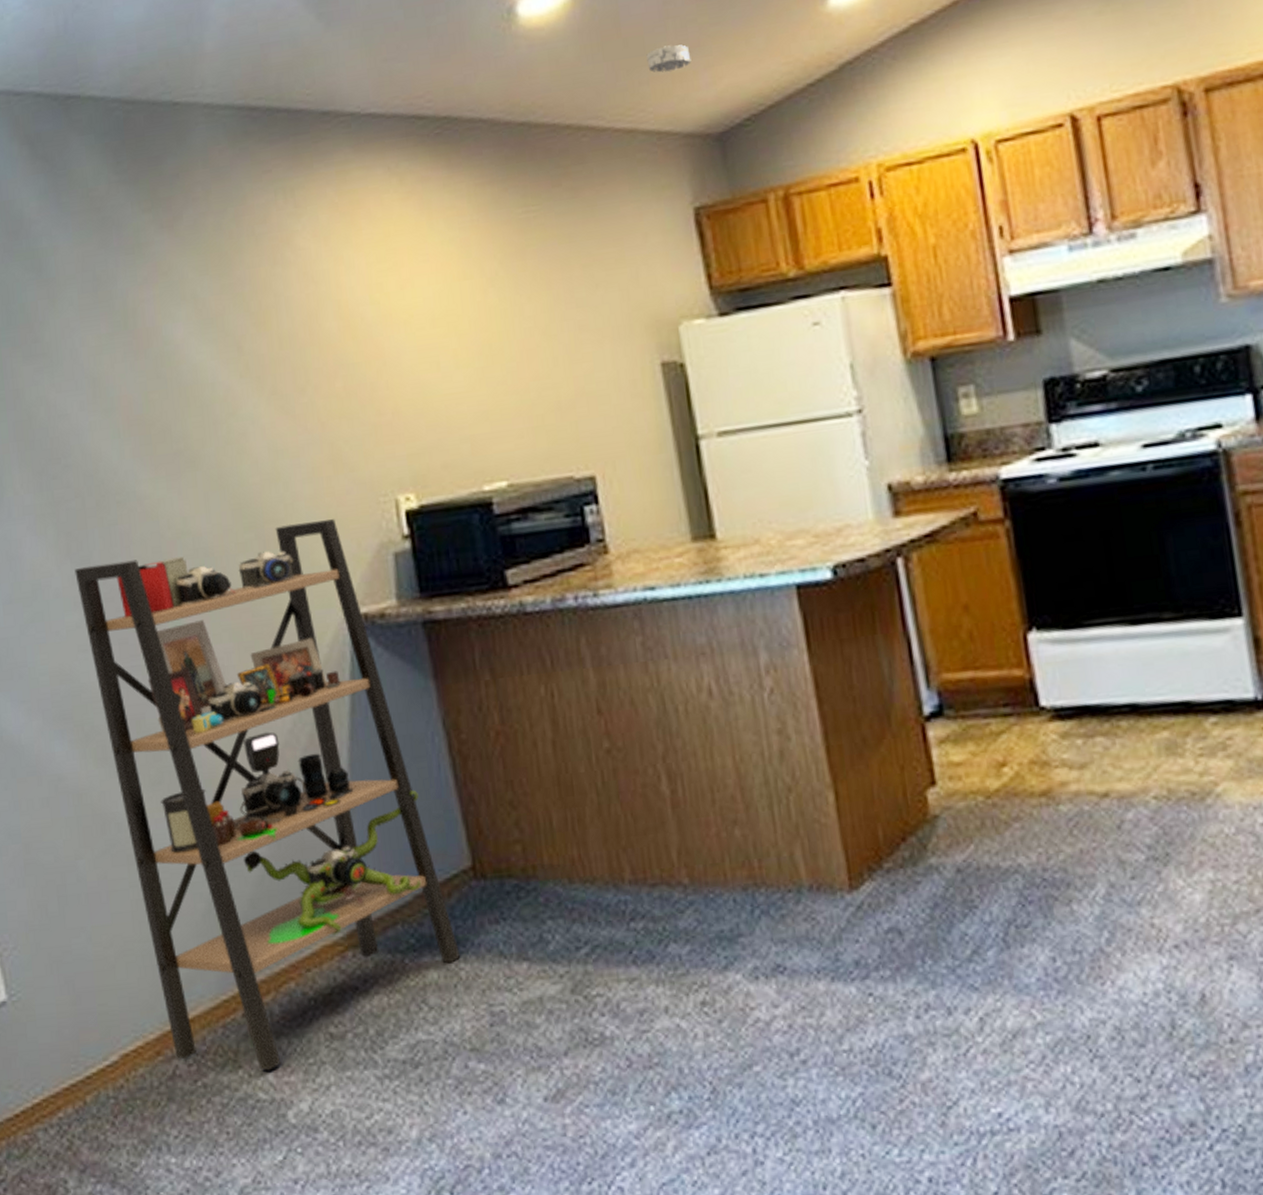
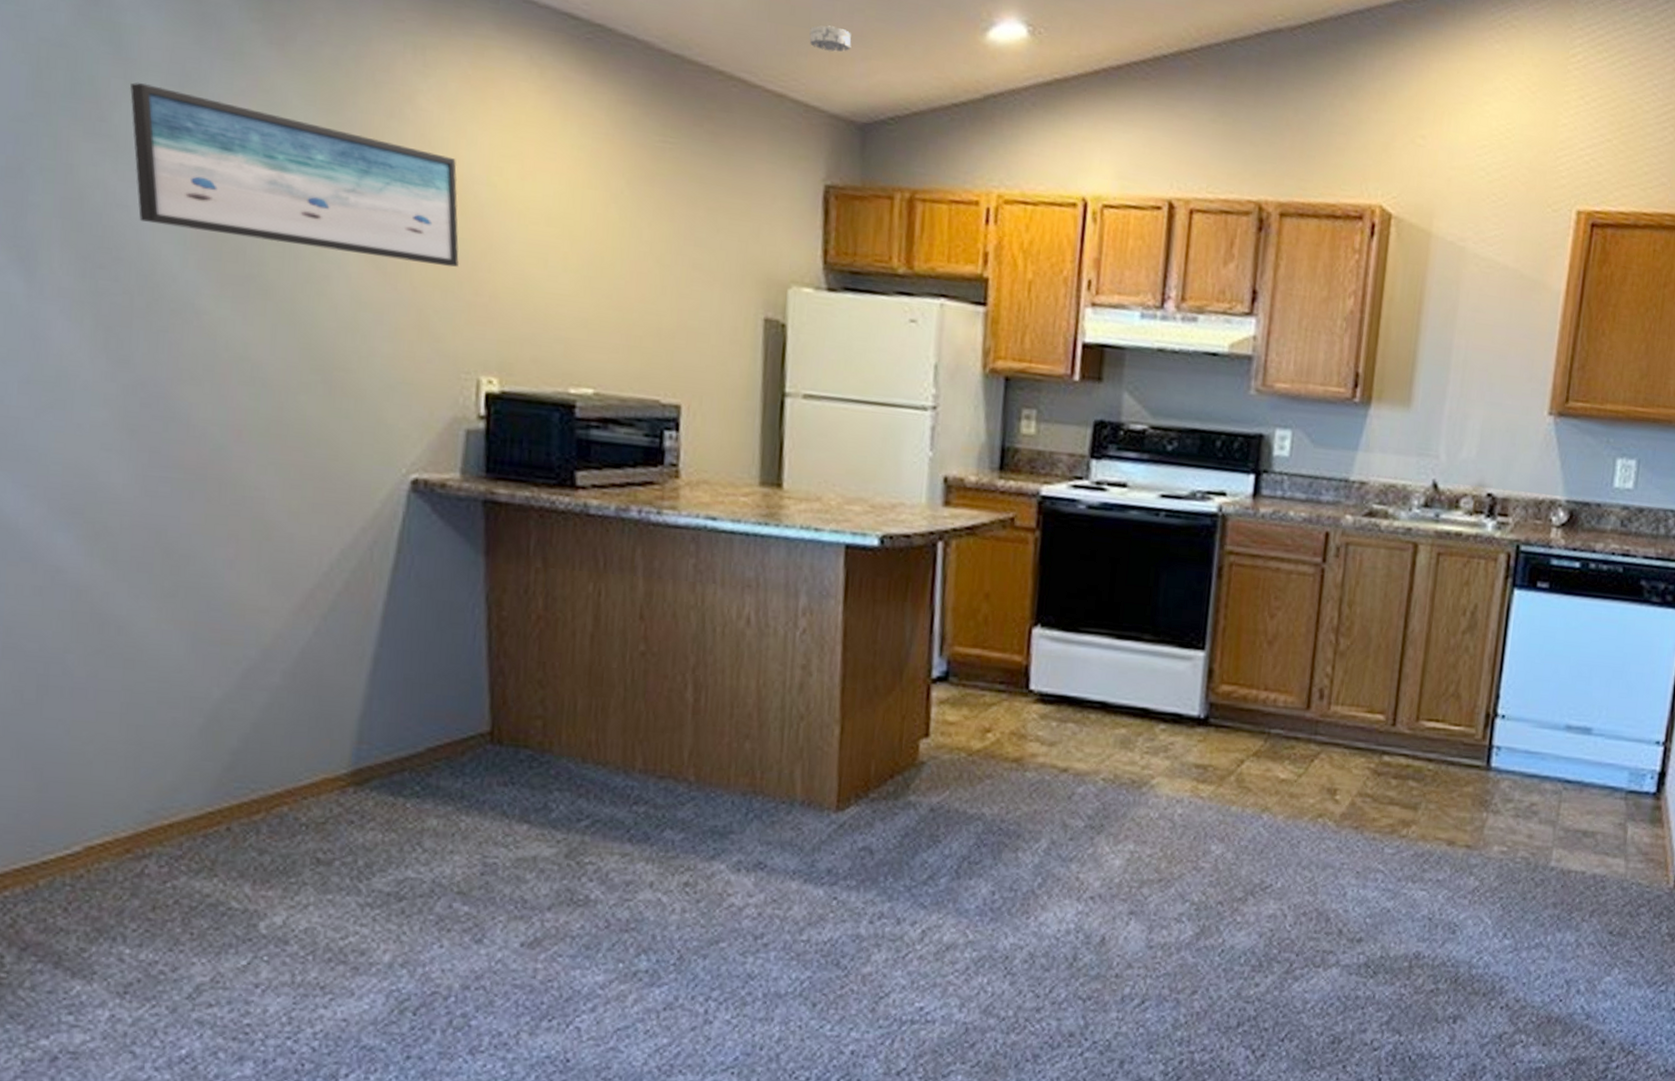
wall art: none [54,286,359,425] -> present [130,82,459,267]
shelving unit: present [74,519,461,1071] -> none [109,365,464,883]

